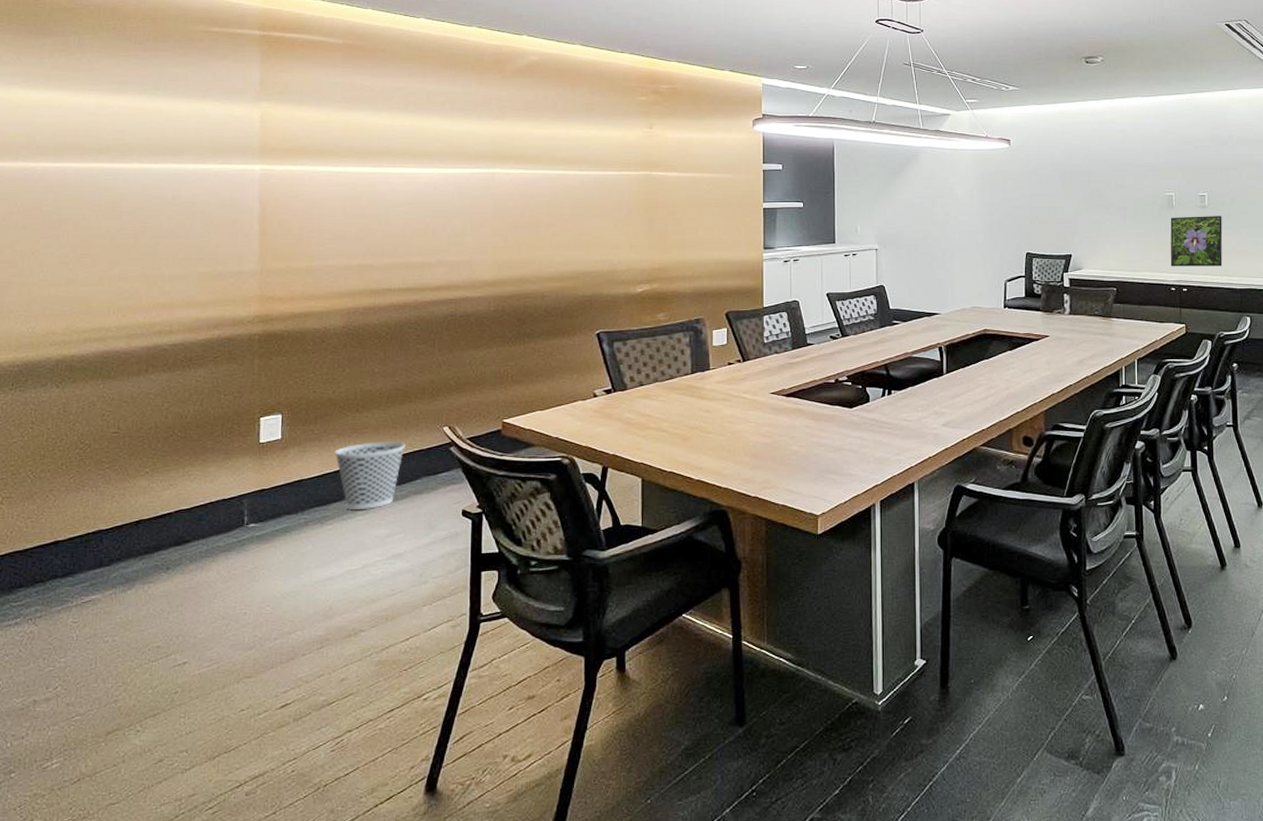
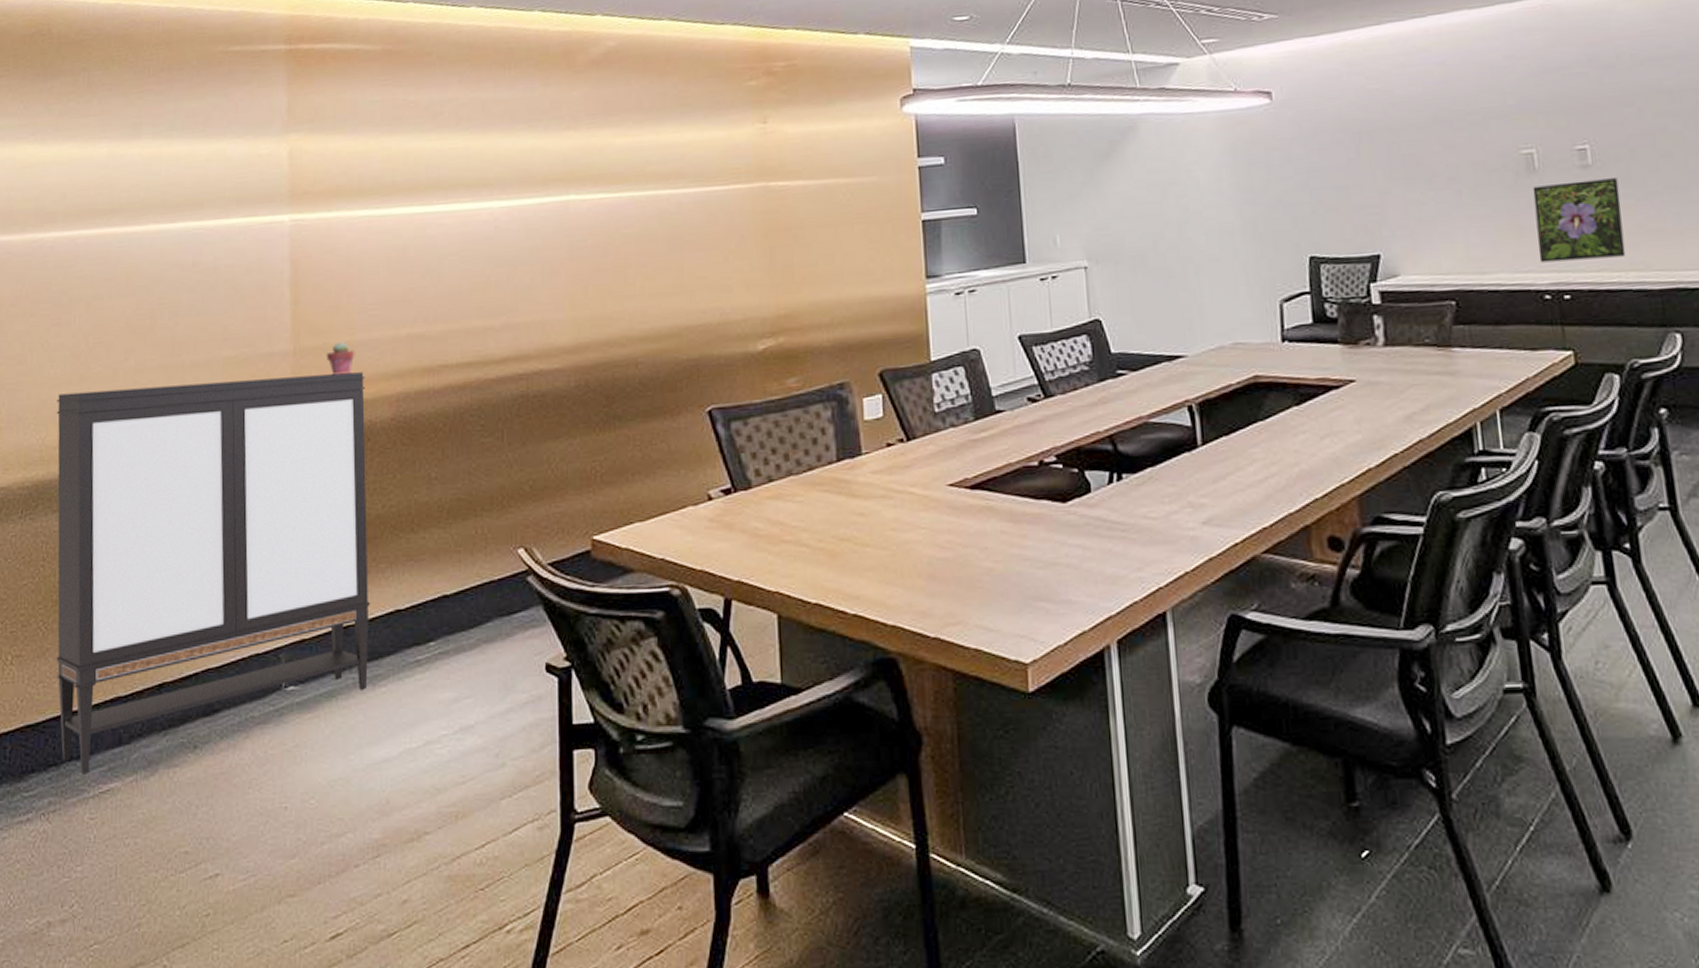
storage cabinet: none [43,290,322,590] -> present [56,372,371,776]
potted succulent: none [288,267,314,292] -> present [326,342,355,376]
wastebasket: present [334,441,405,509] -> none [386,570,472,665]

